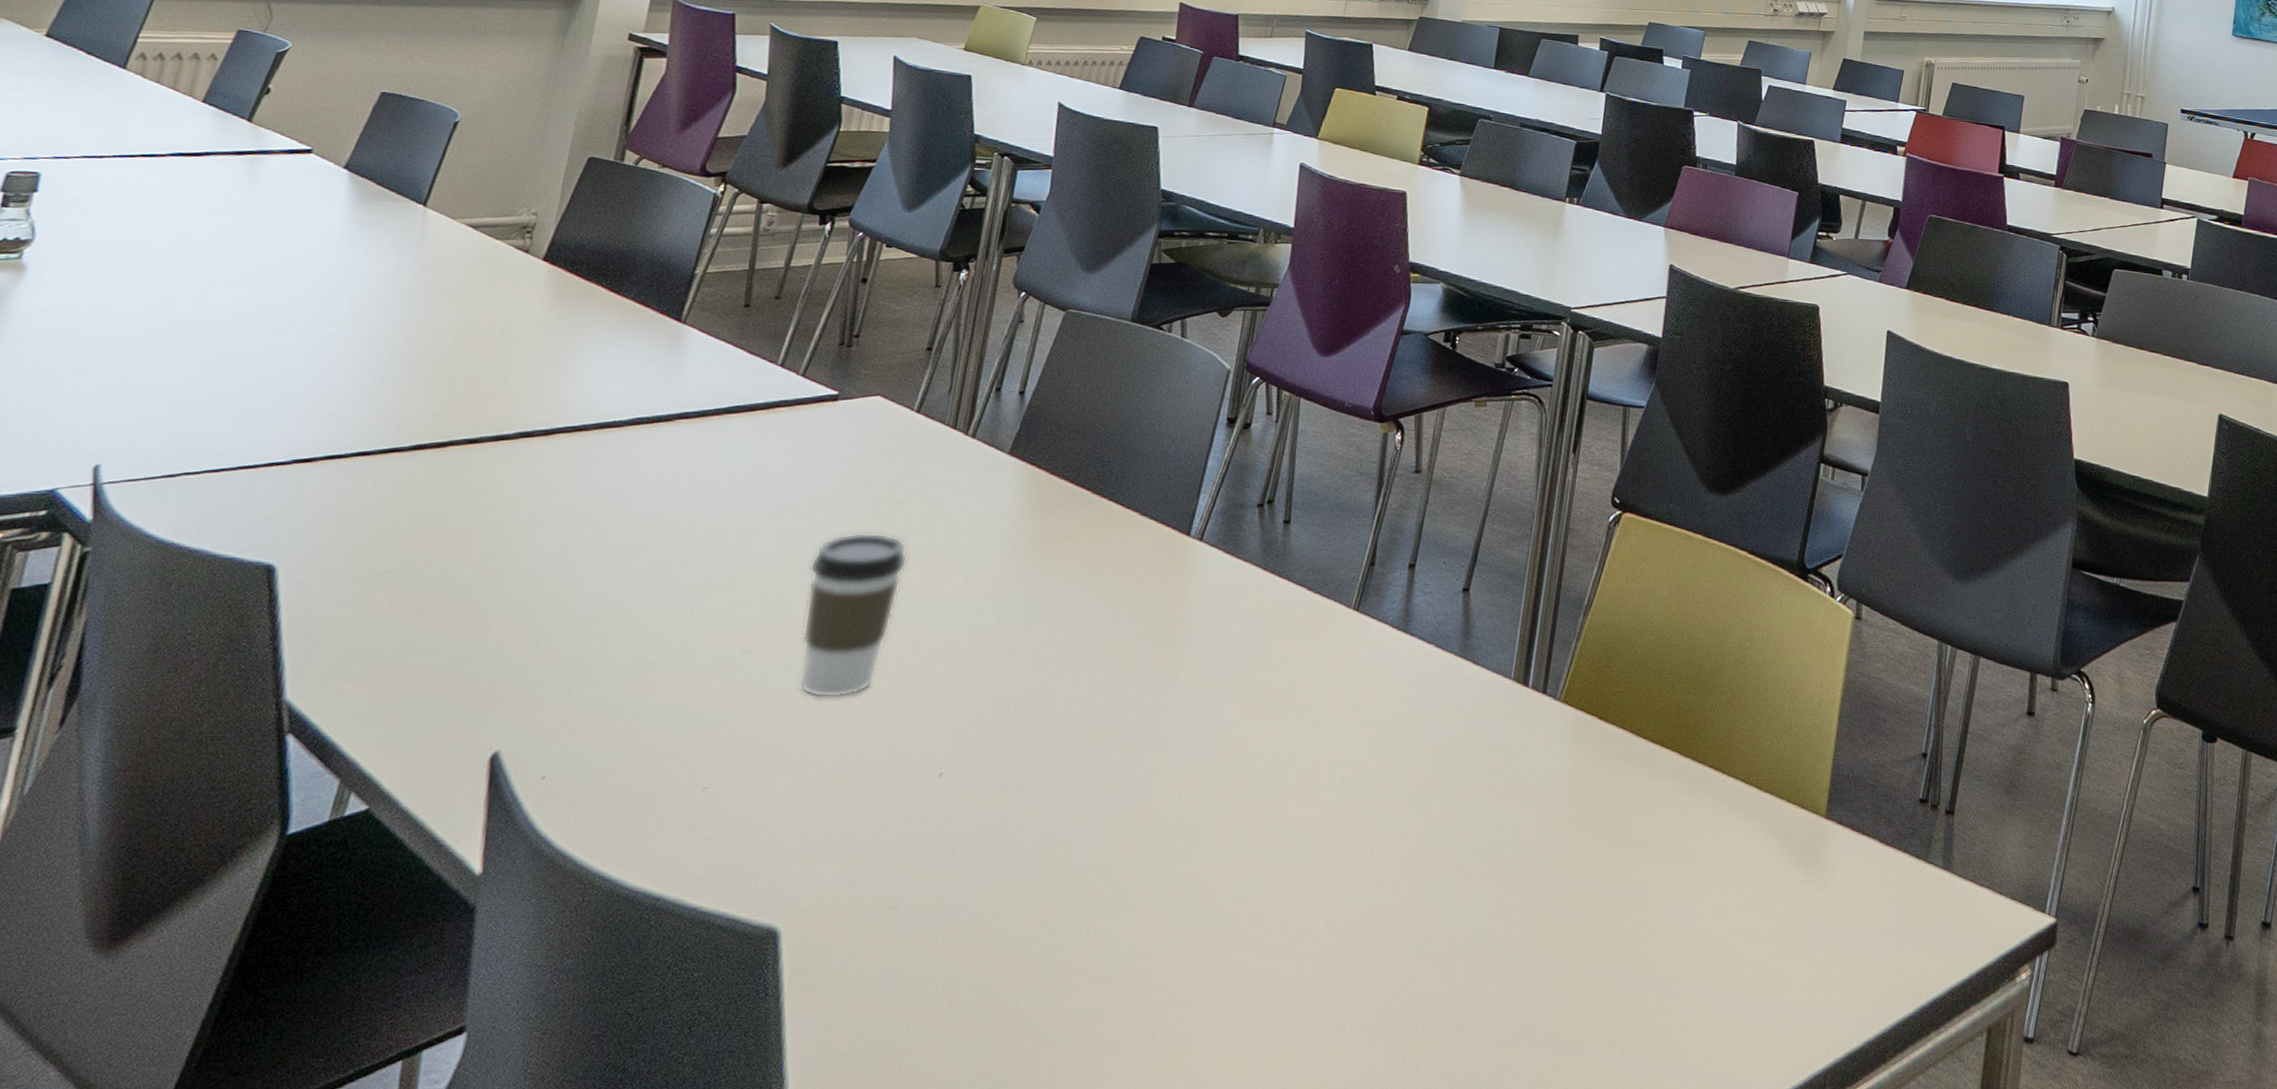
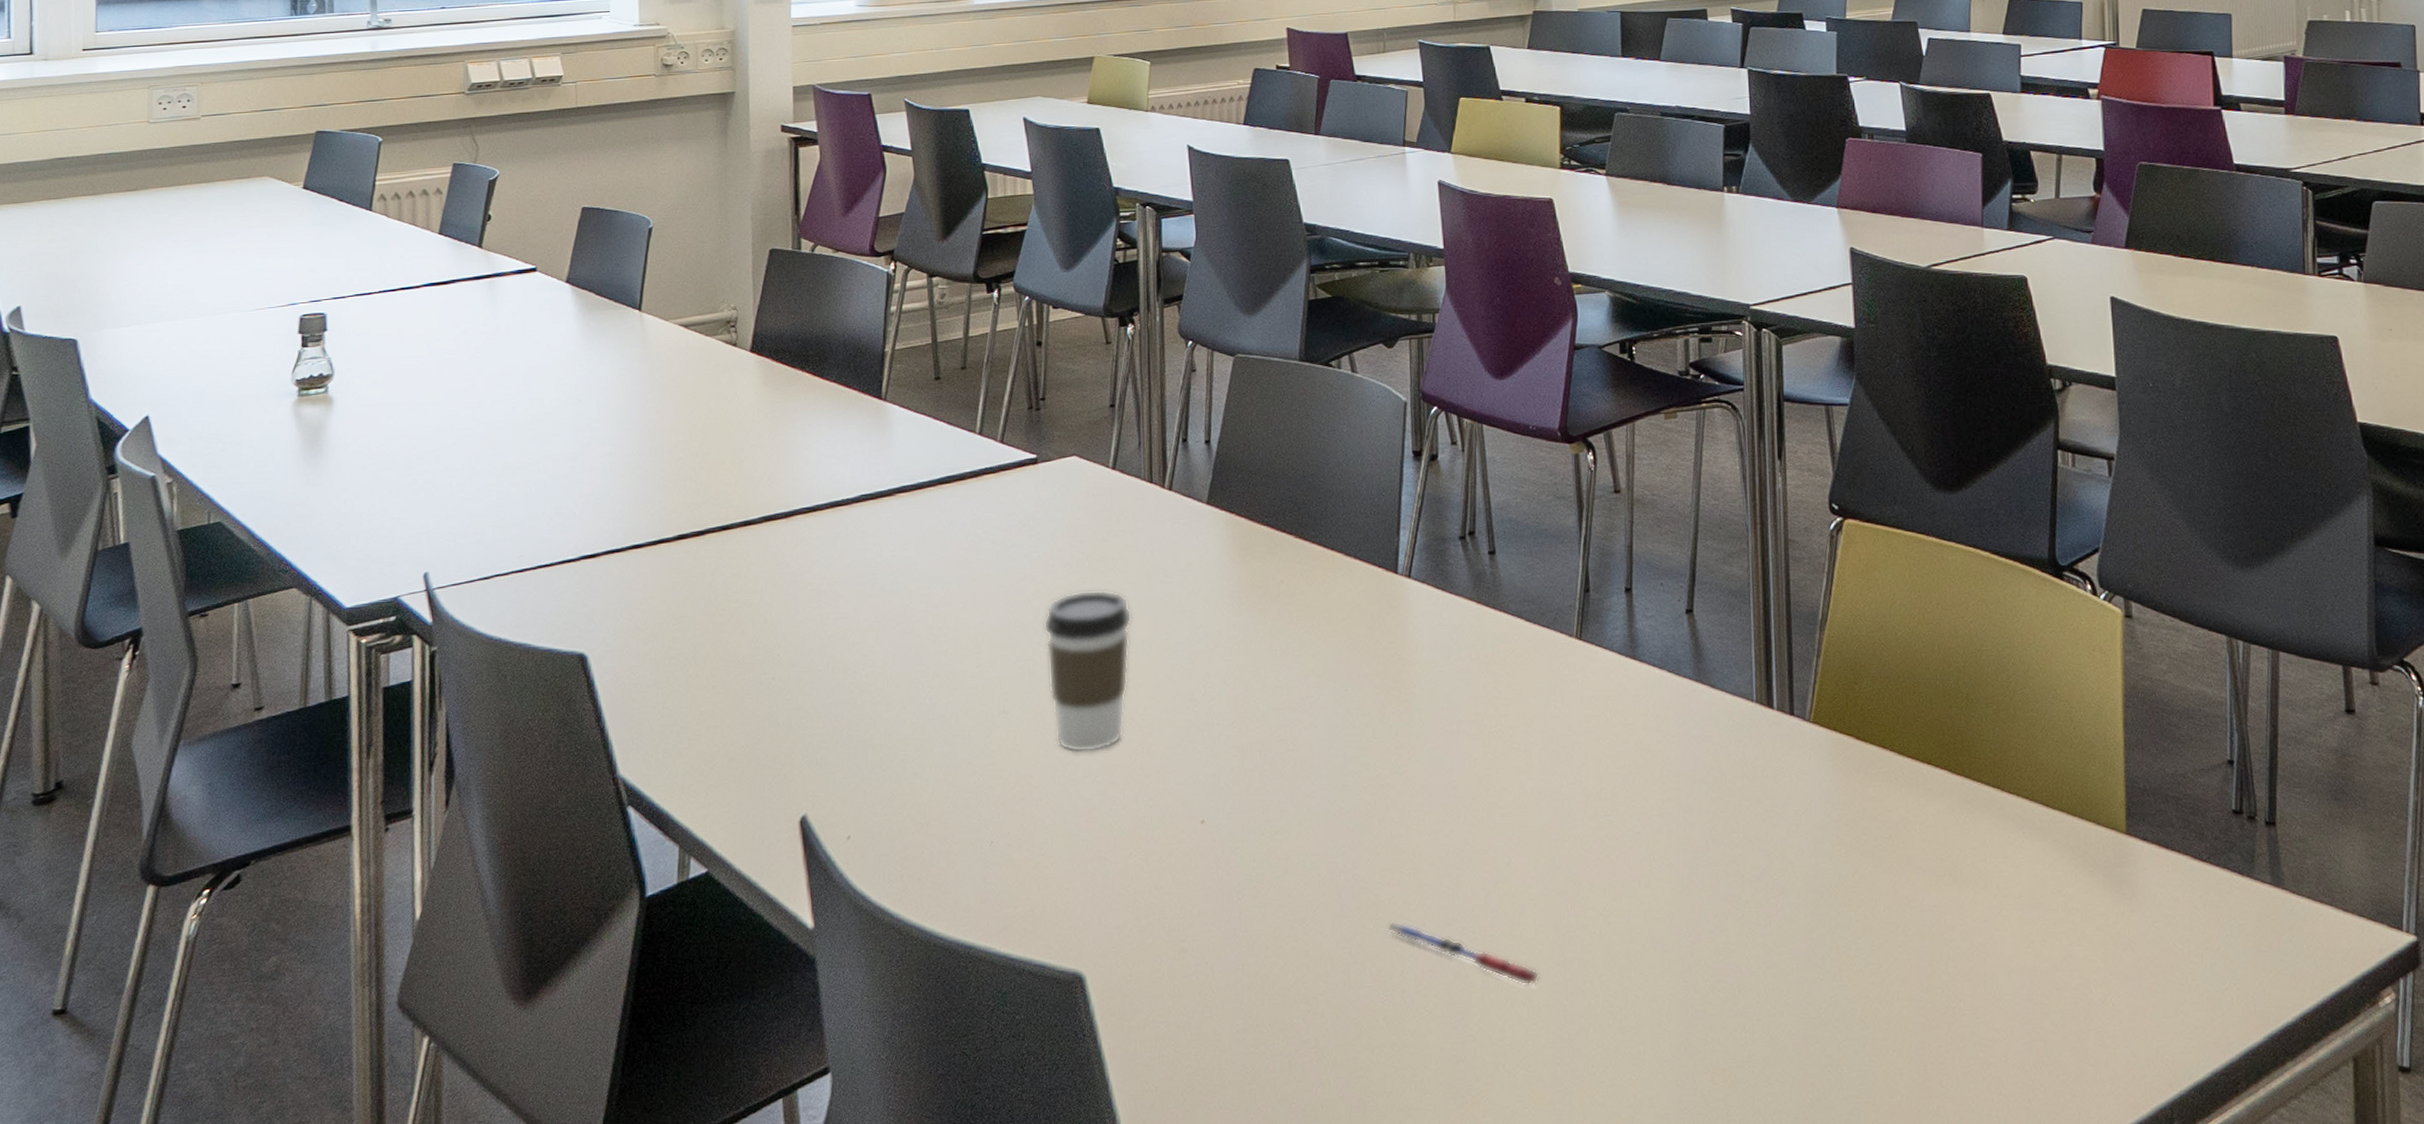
pen: none [1111,882,1258,950] -> present [1386,921,1539,986]

